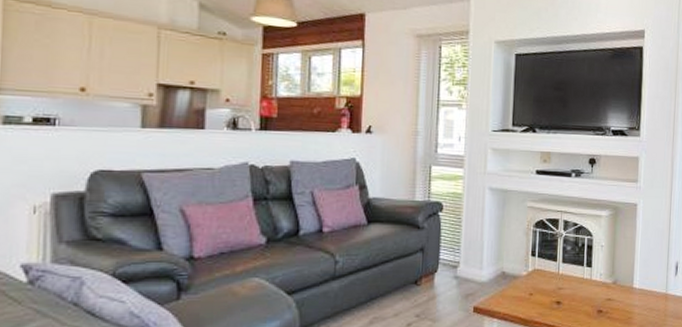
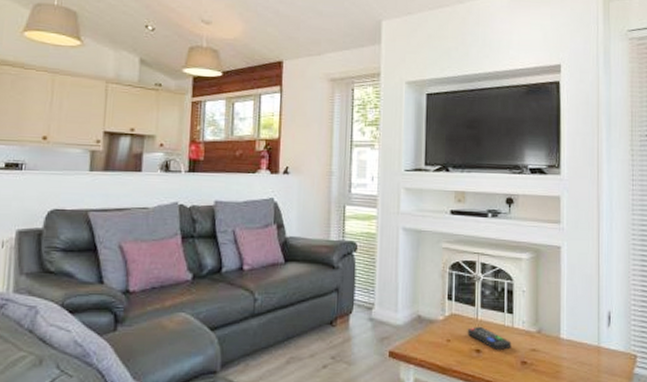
remote control: none [548,279,590,302] -> present [467,326,512,351]

